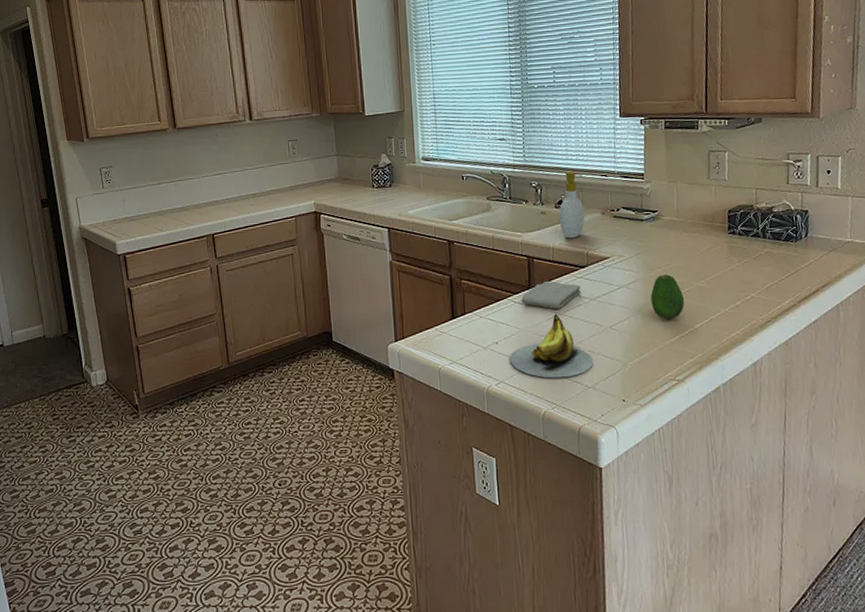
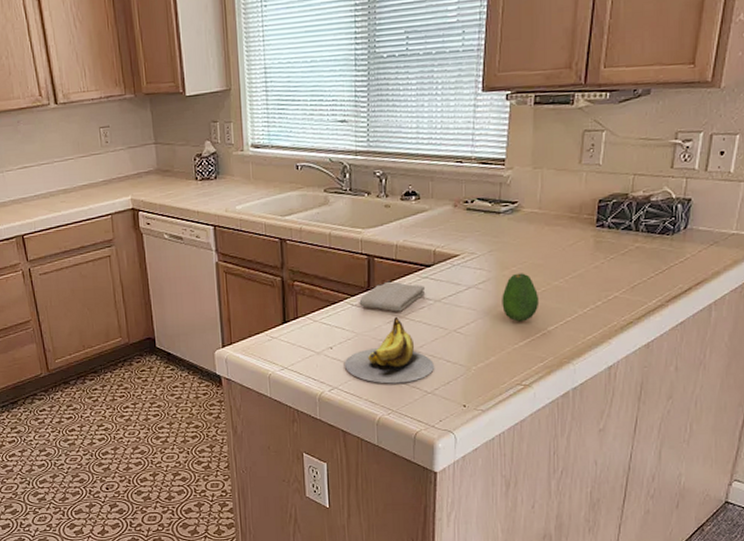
soap bottle: present [558,172,585,239] -> none [404,158,435,235]

